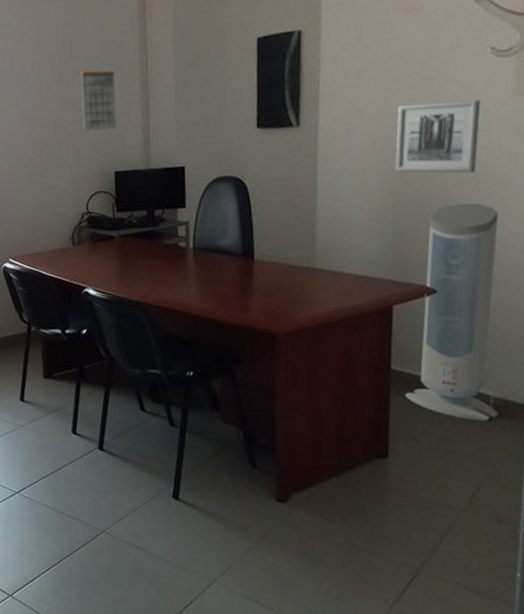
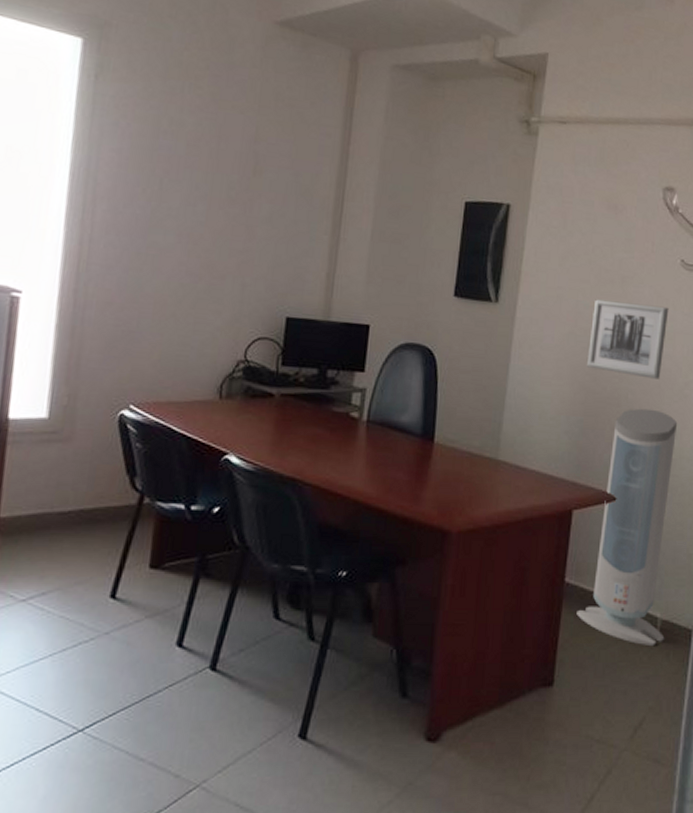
calendar: present [81,57,117,132] -> none [256,183,305,268]

